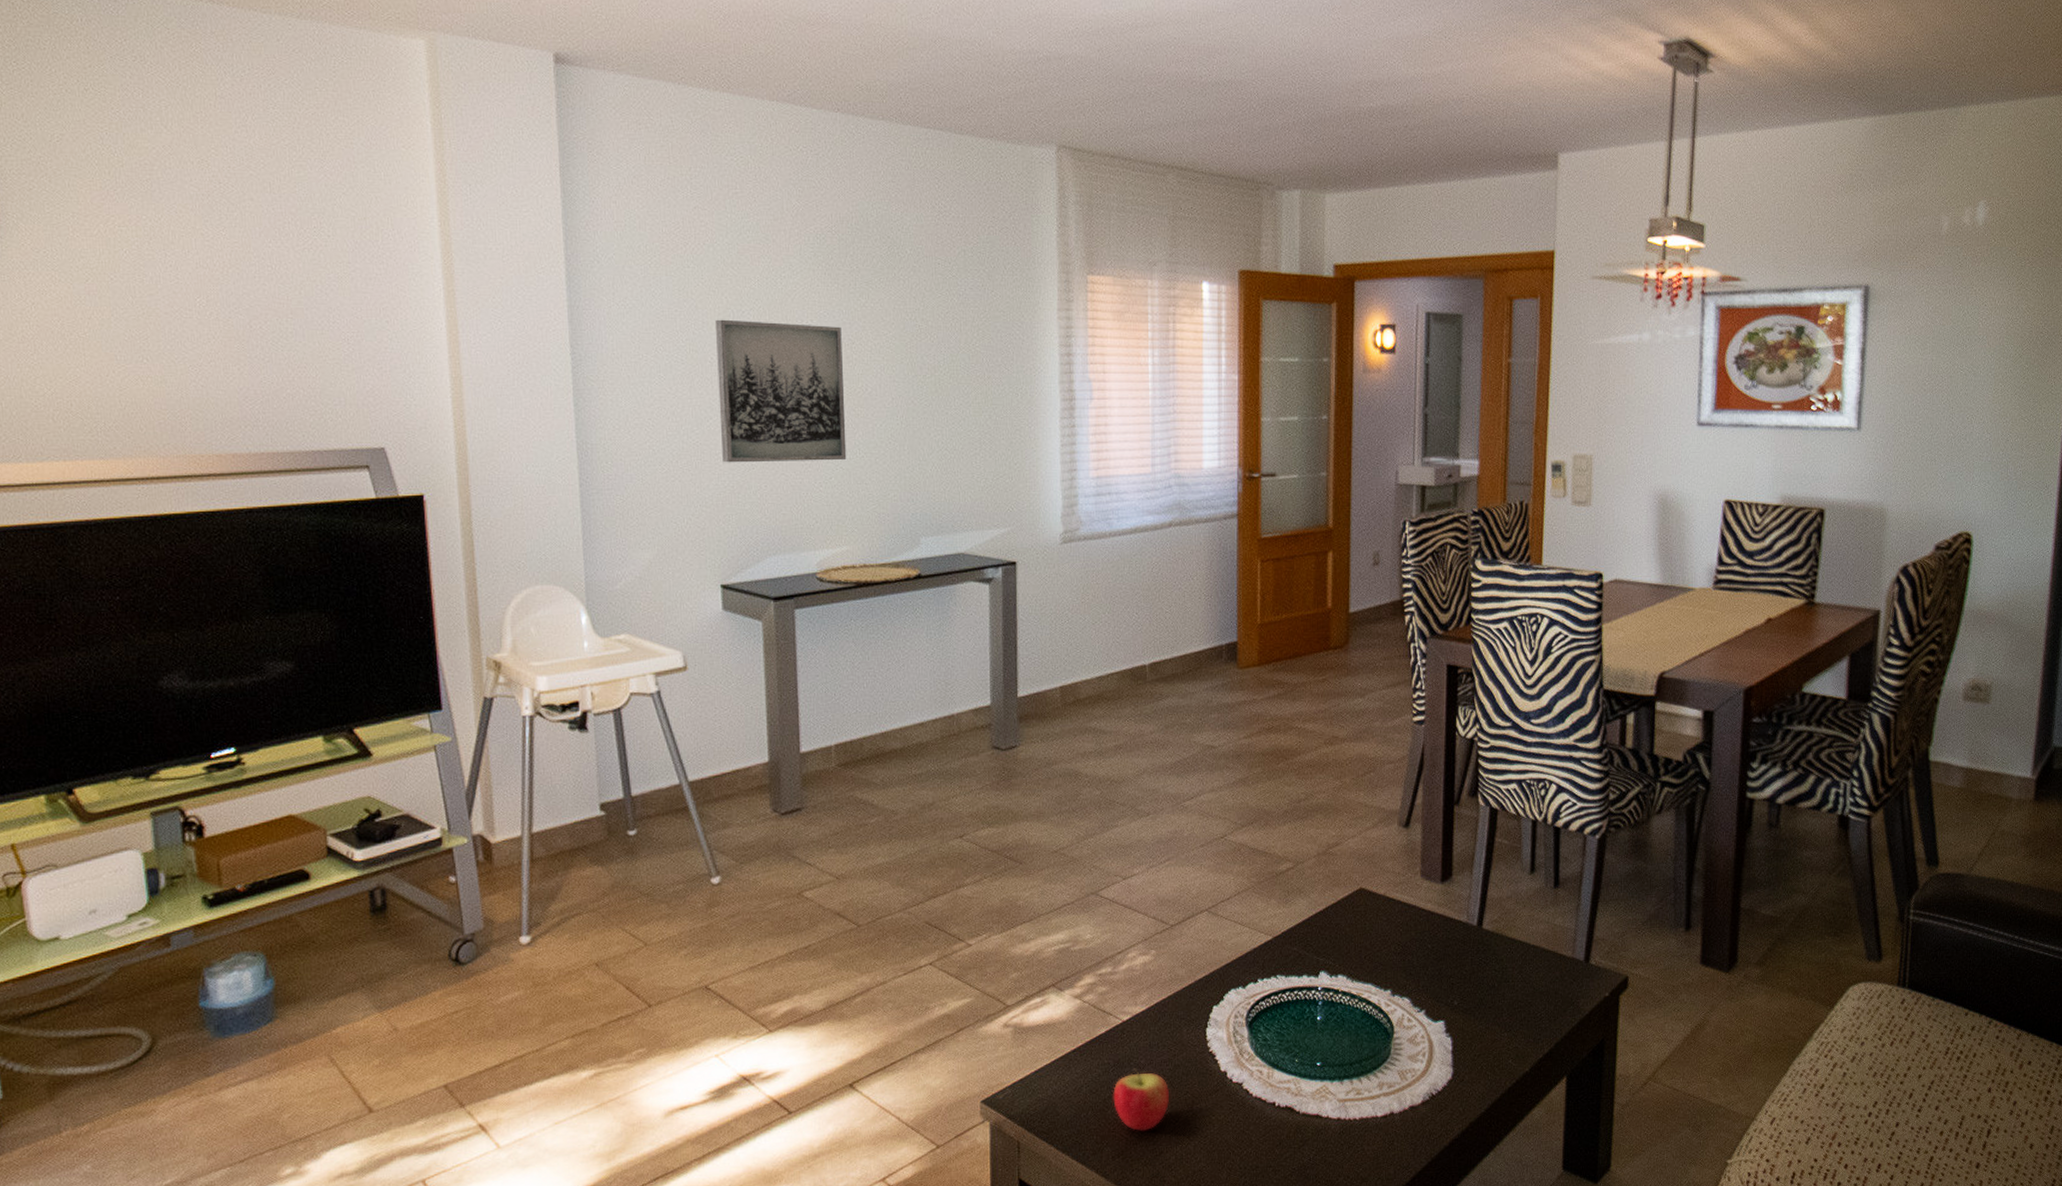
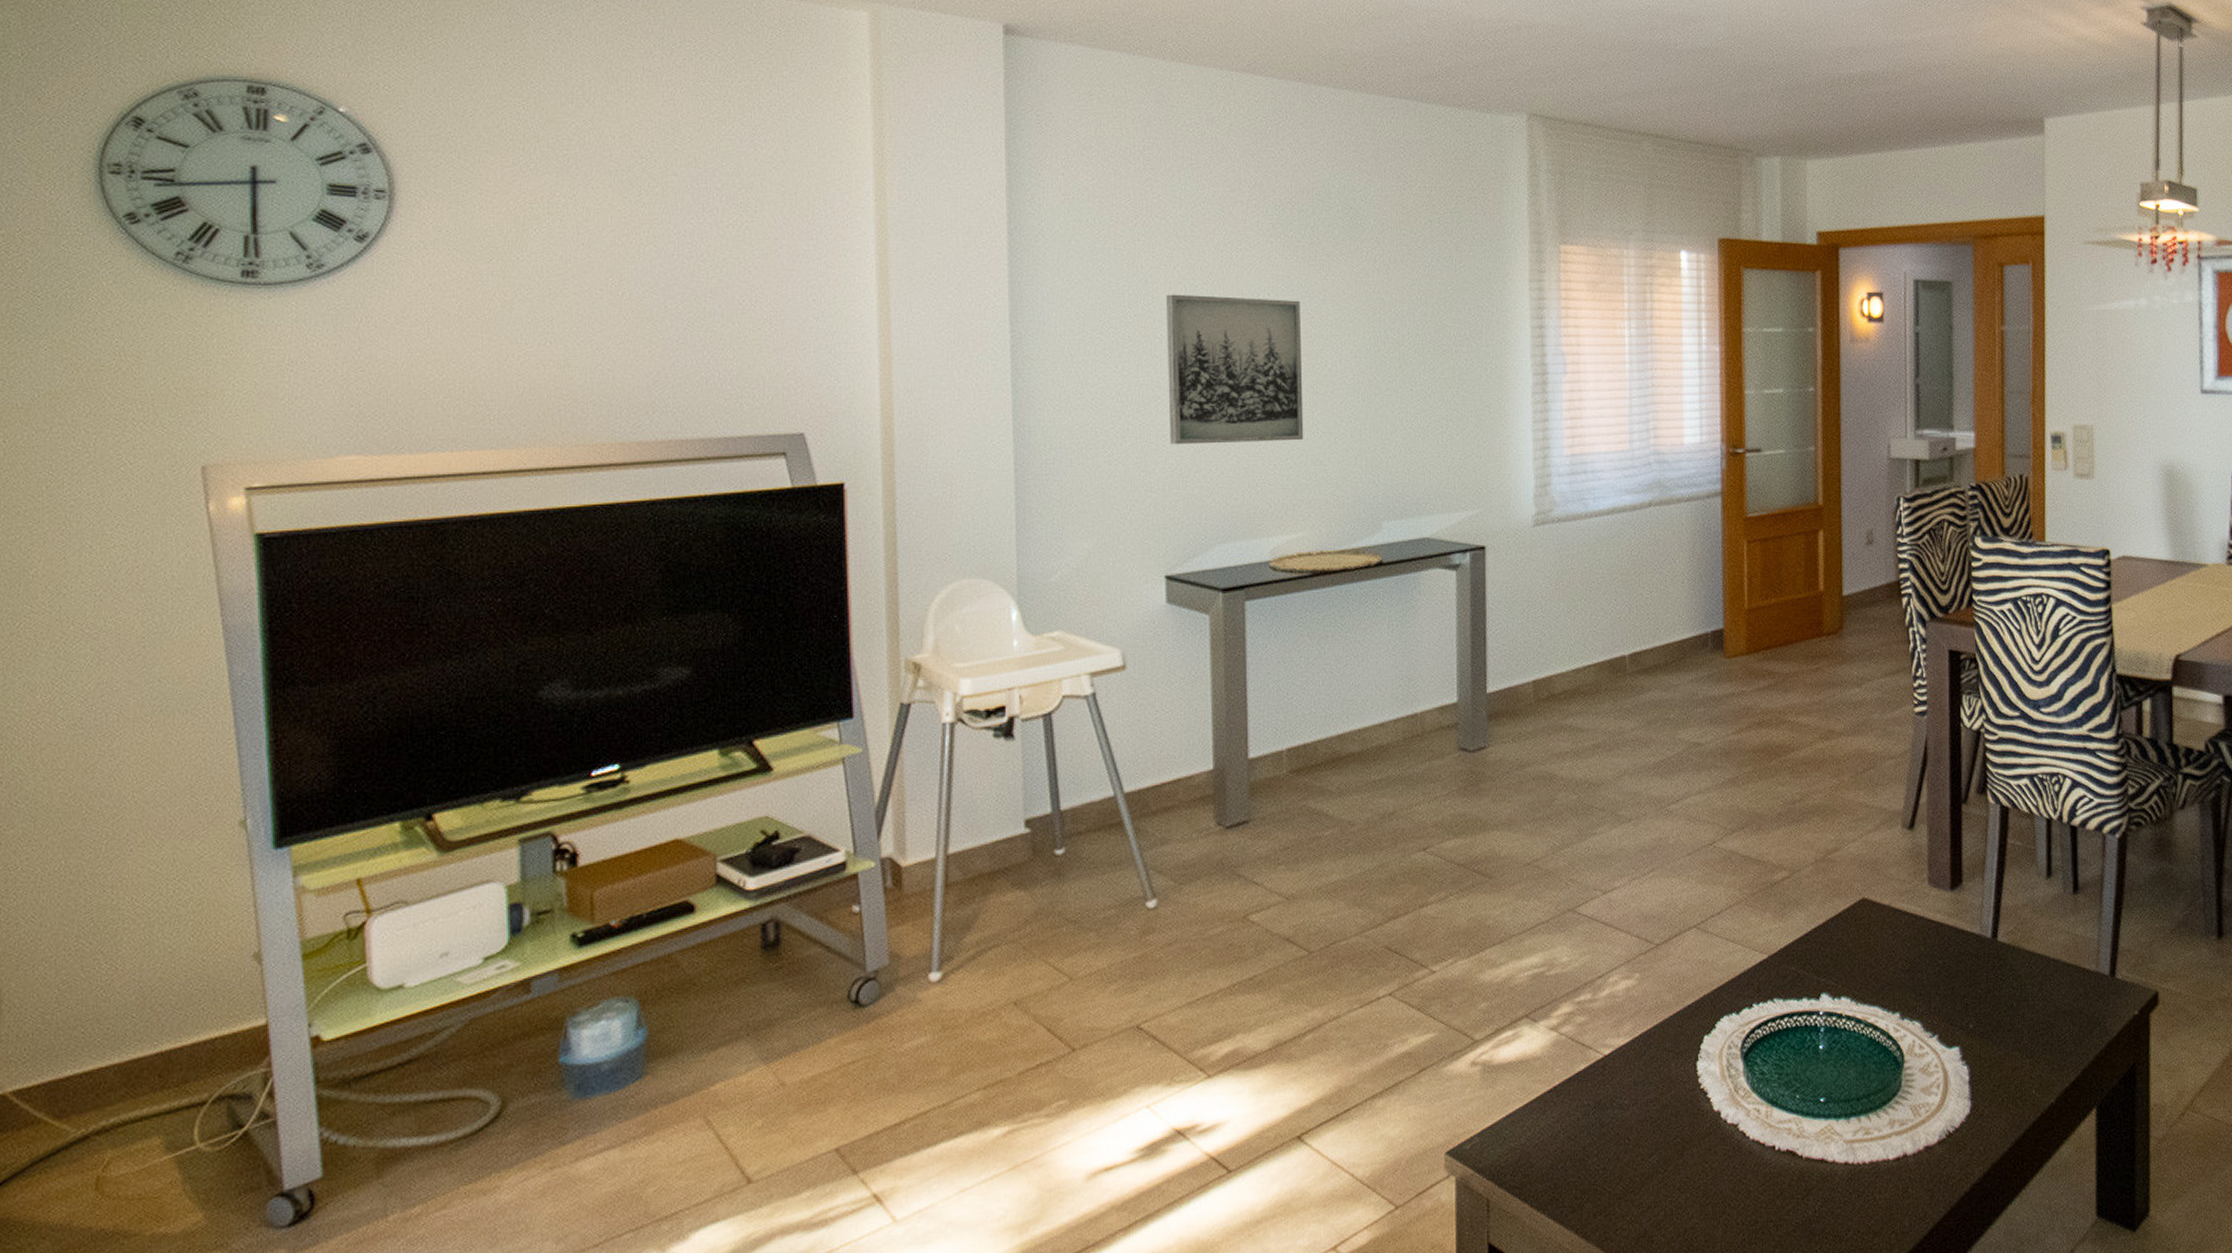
apple: present [1113,1068,1170,1132] -> none [1594,1110,1658,1184]

